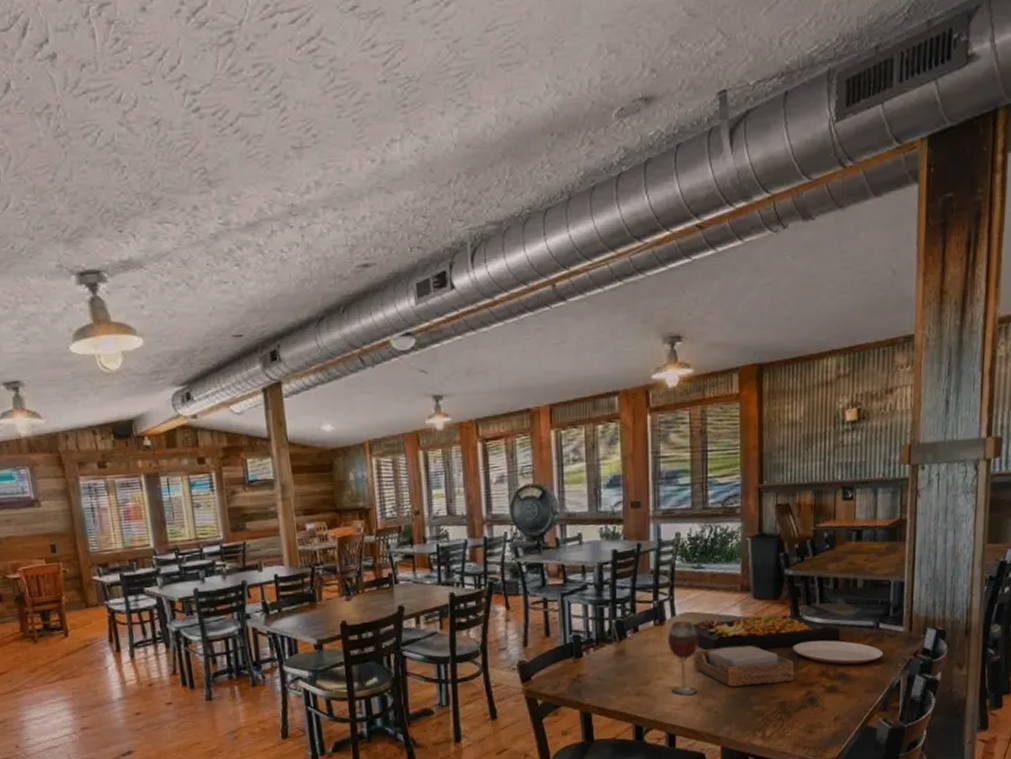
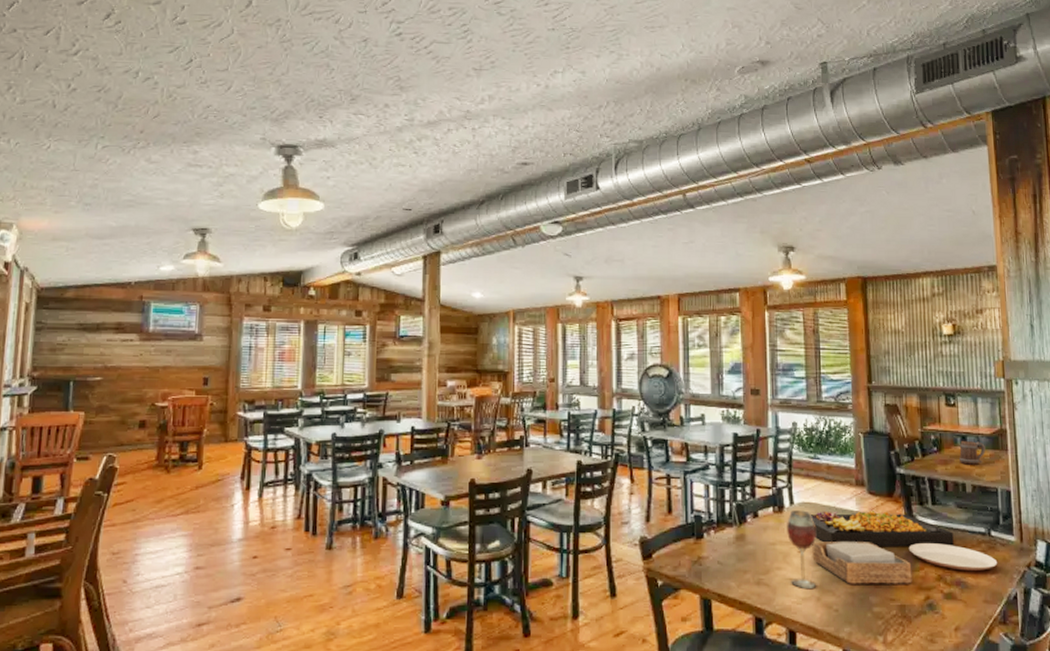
beer mug: none [853,534,882,560] -> present [959,440,986,465]

